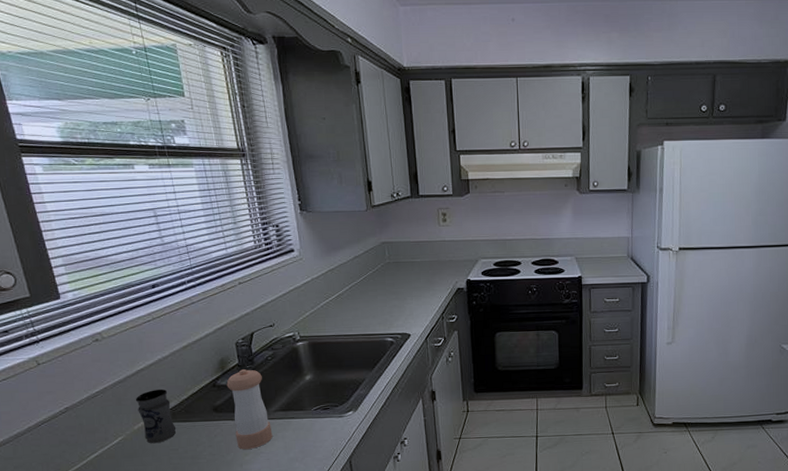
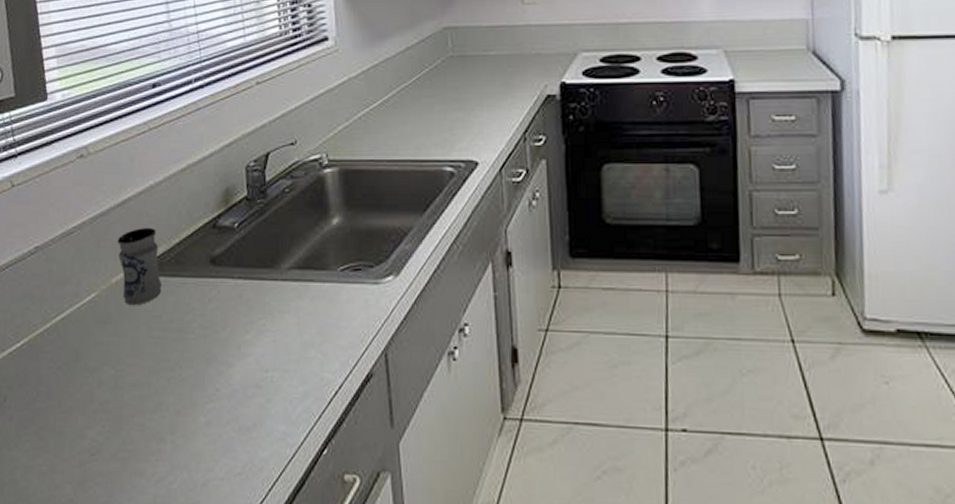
pepper shaker: present [226,369,273,450] -> none [230,205,283,325]

